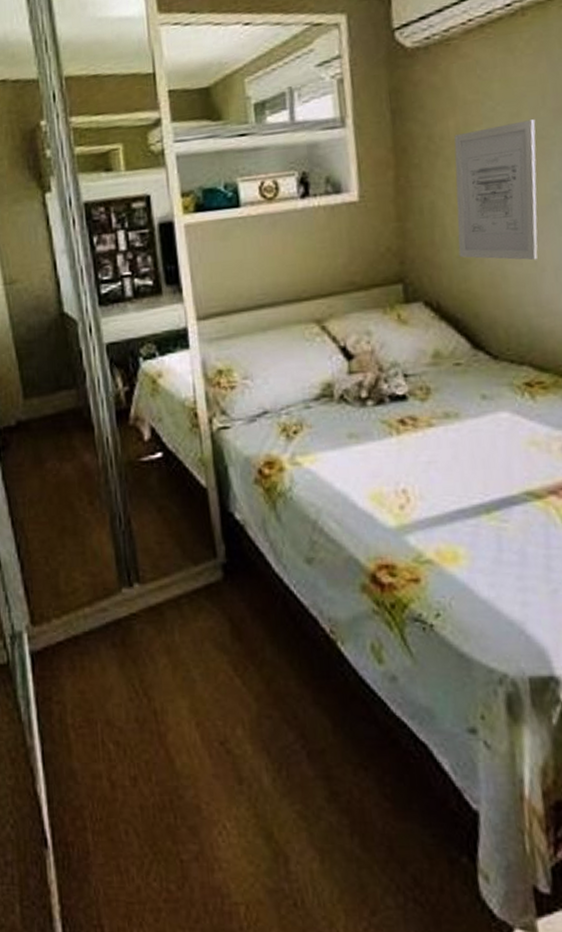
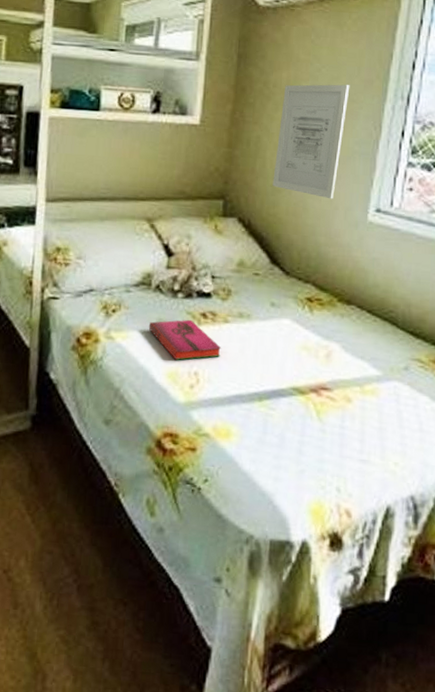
hardback book: none [338,429,431,480] -> present [148,319,222,361]

